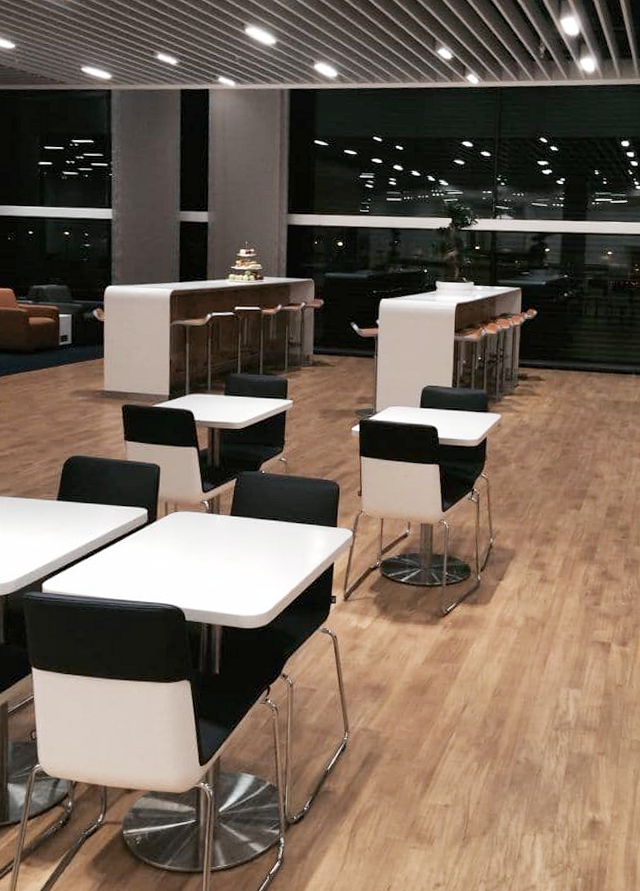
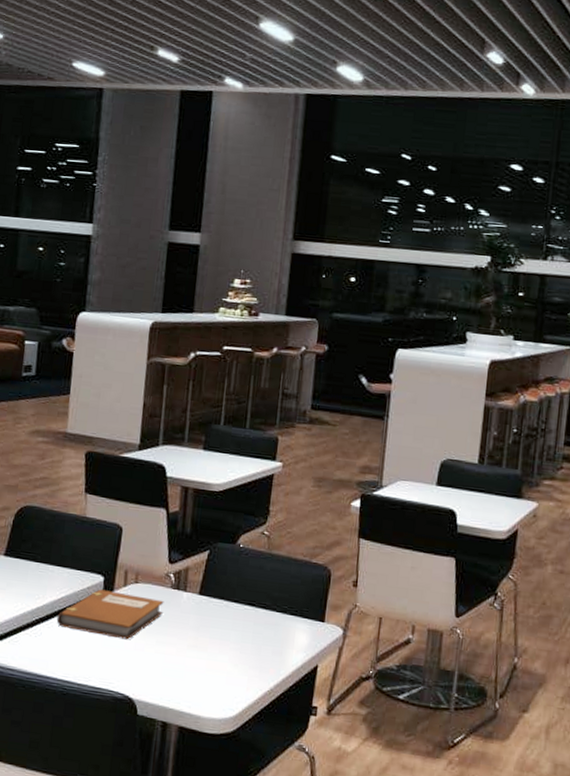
notebook: none [108,520,201,560] -> present [56,589,164,640]

